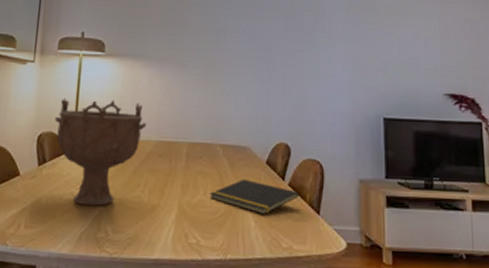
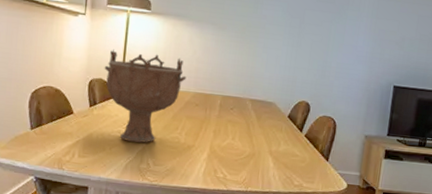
notepad: present [210,178,299,215] -> none [237,128,313,159]

